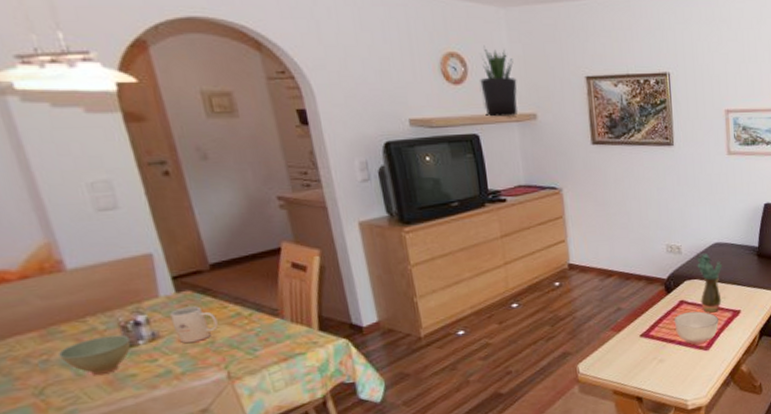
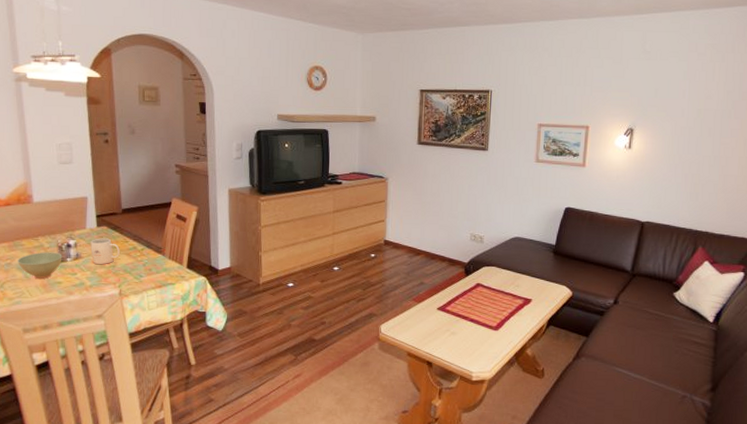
planter: present [480,45,518,117] -> none [335,62,364,118]
bowl: present [674,311,720,345] -> none [469,294,511,325]
vase: present [696,252,722,314] -> none [496,244,519,299]

